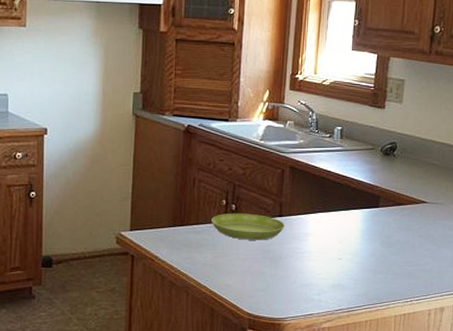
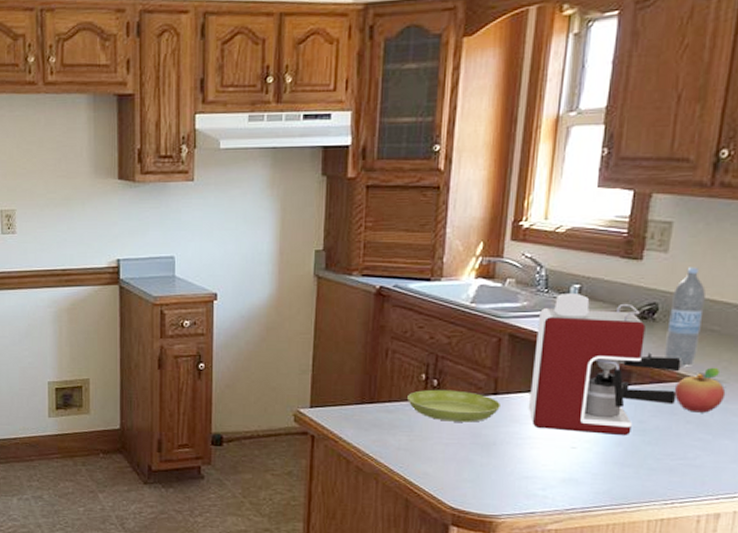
coffee maker: none [306,133,414,249] -> present [529,292,681,436]
water bottle: none [402,115,428,192] -> present [665,267,706,366]
fruit: none [409,193,444,228] -> present [674,367,725,413]

